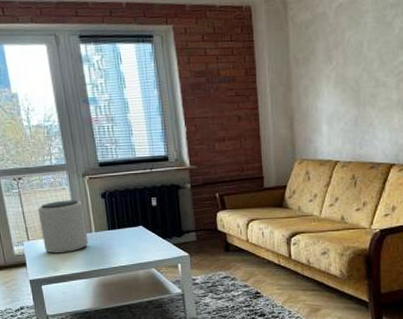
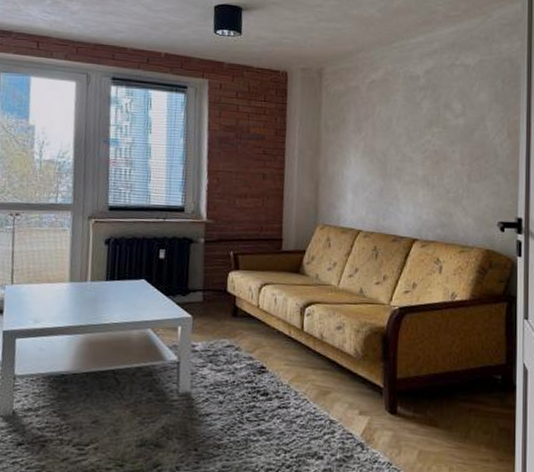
plant pot: present [37,199,89,254] -> none [28,242,83,303]

